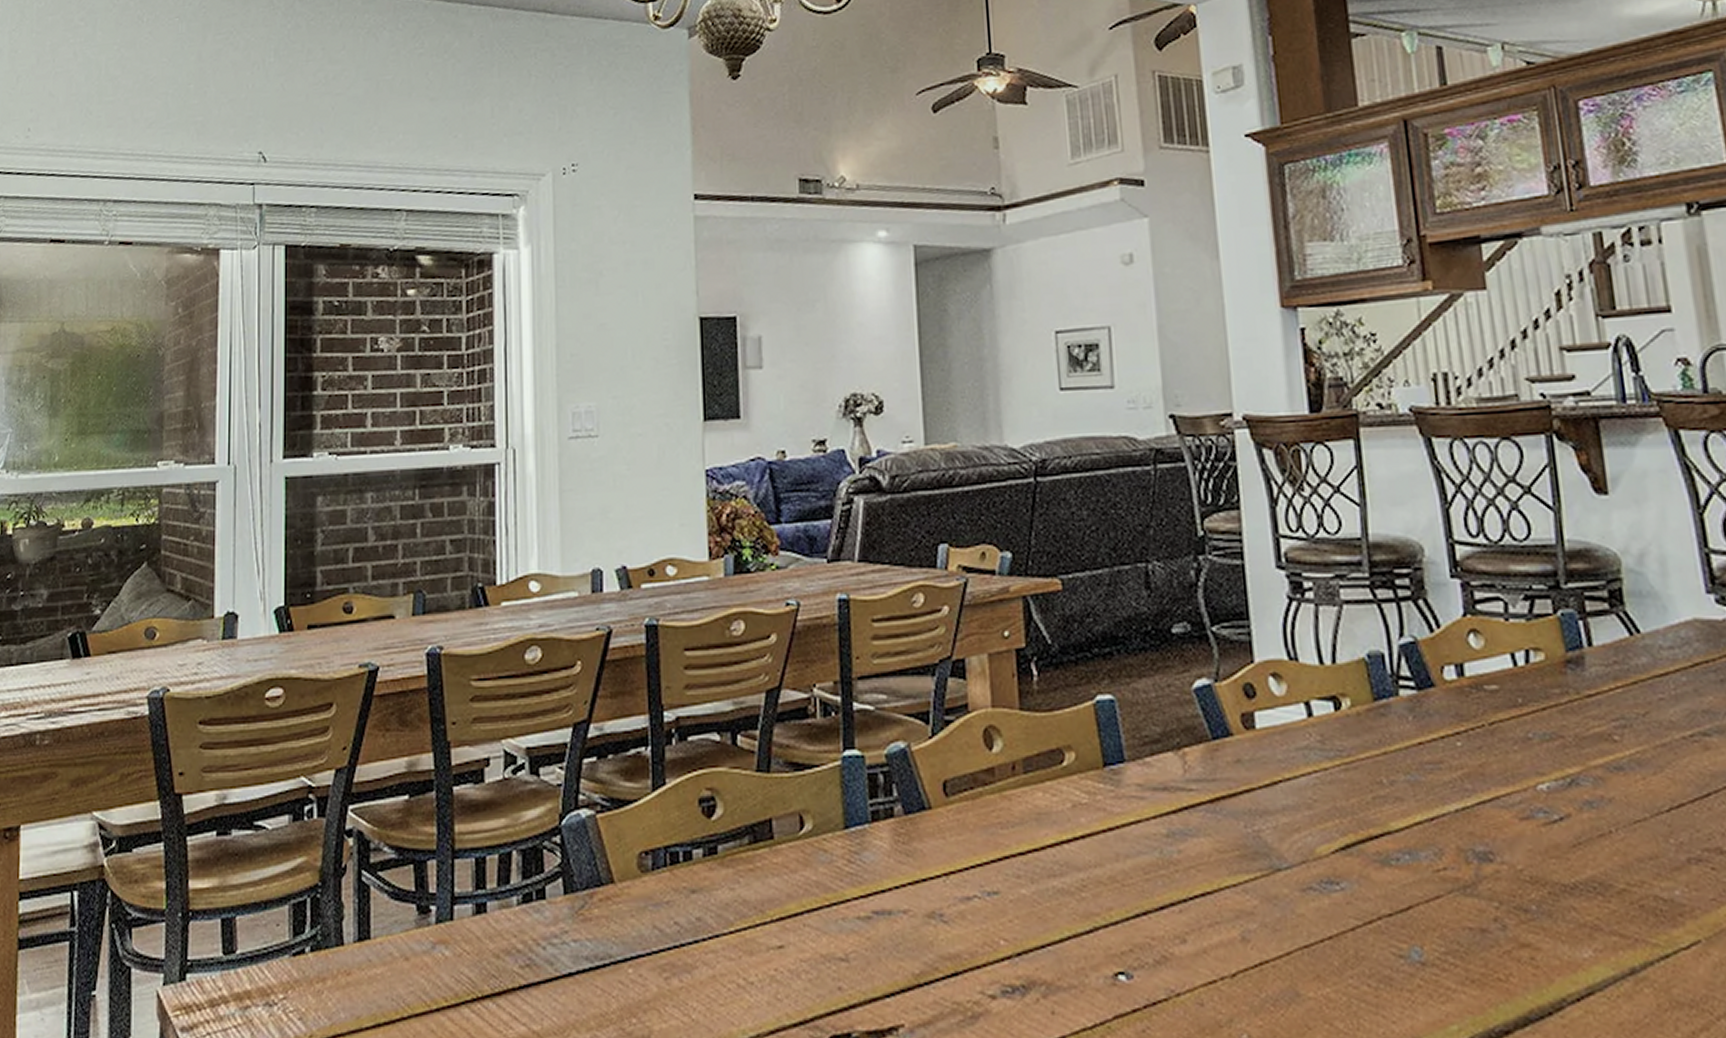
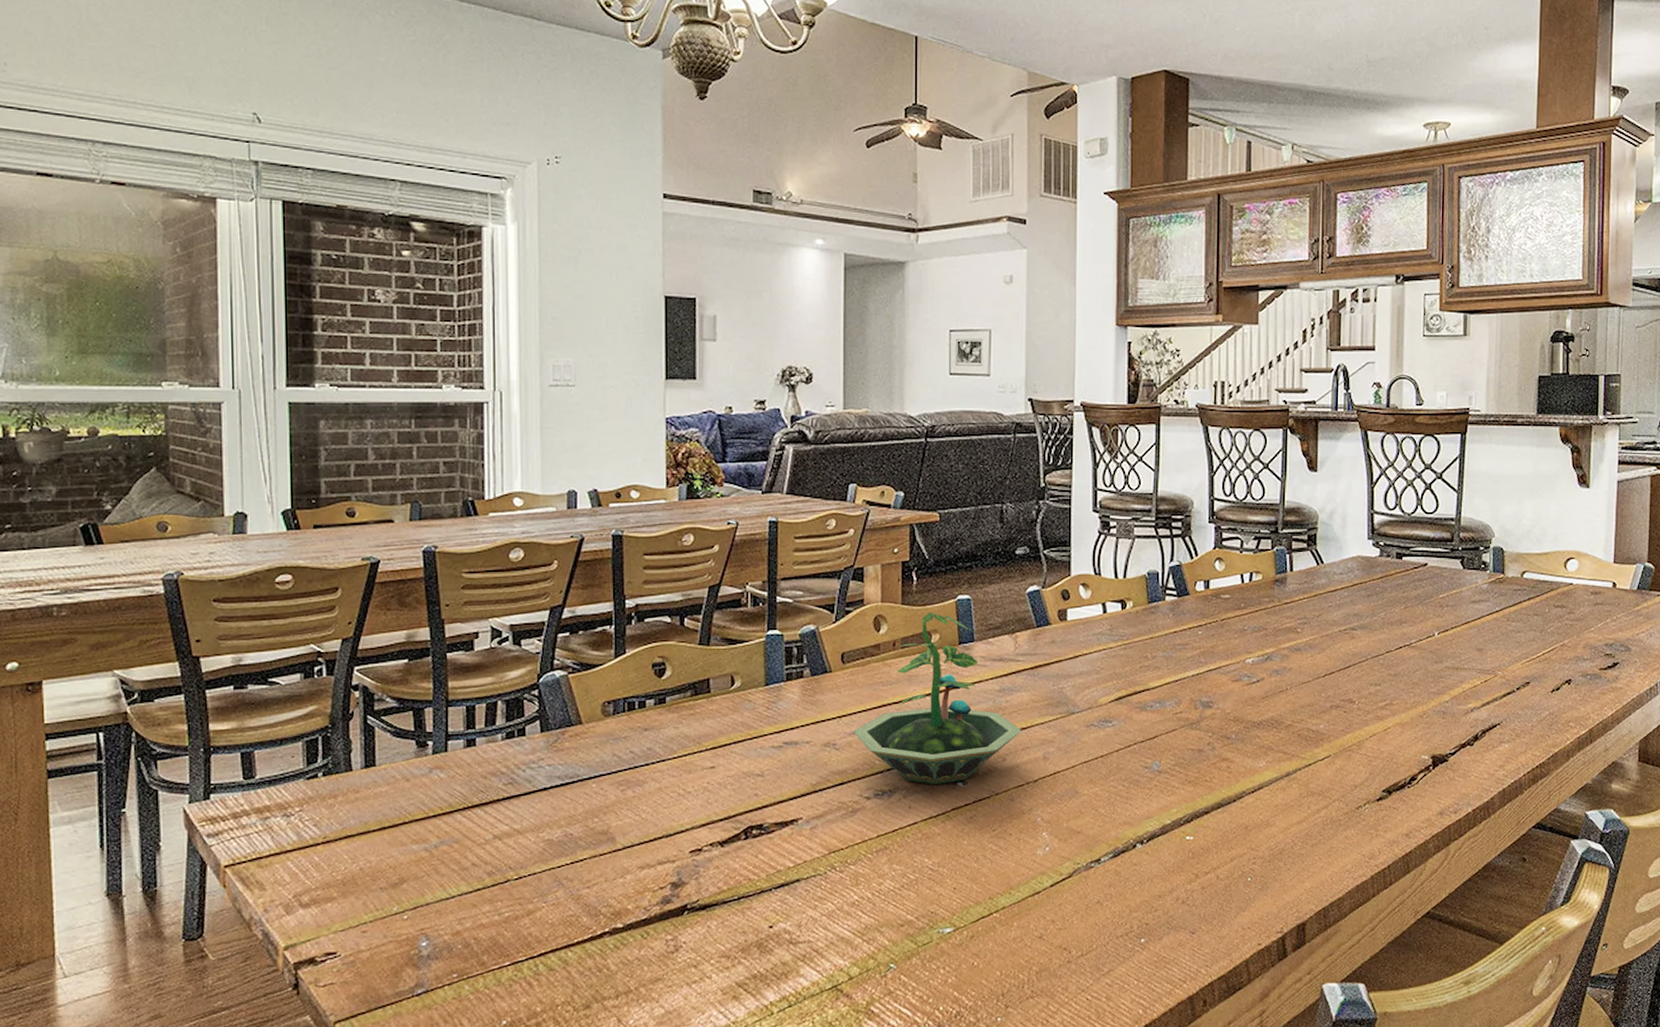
terrarium: none [965,720,1206,978] -> present [853,612,1022,784]

